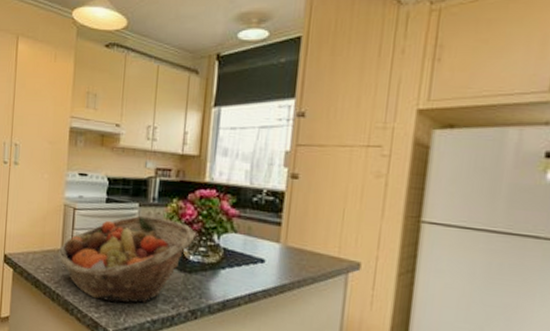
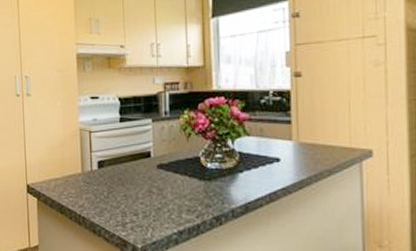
fruit basket: present [57,215,195,304] -> none [79,130,210,218]

